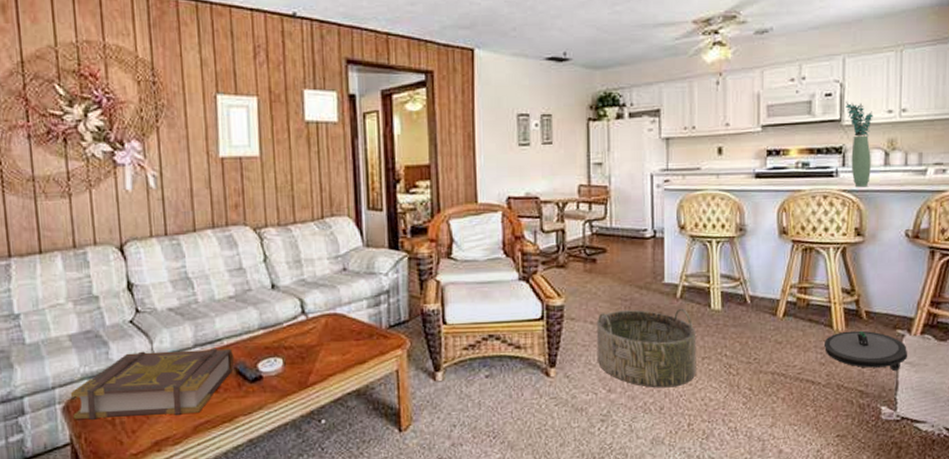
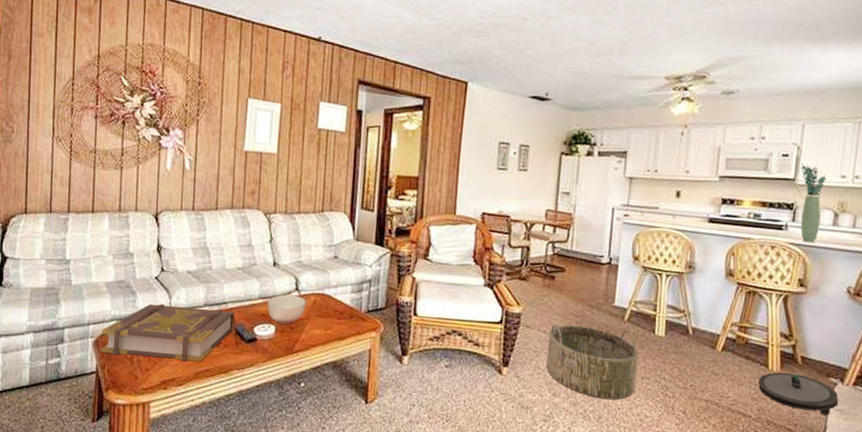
bowl: none [269,319,317,355] -> present [267,294,307,325]

